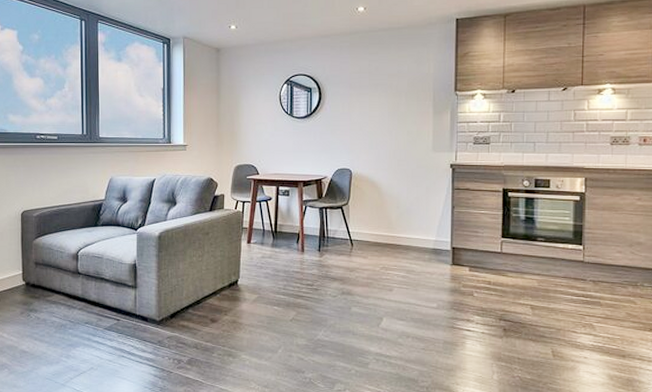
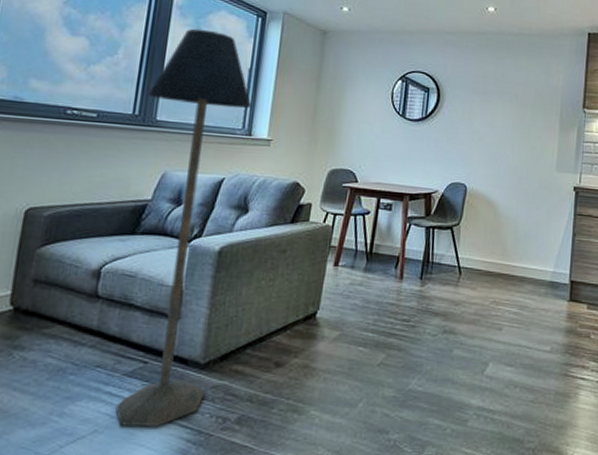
floor lamp: none [91,60,168,365] -> present [115,28,252,426]

